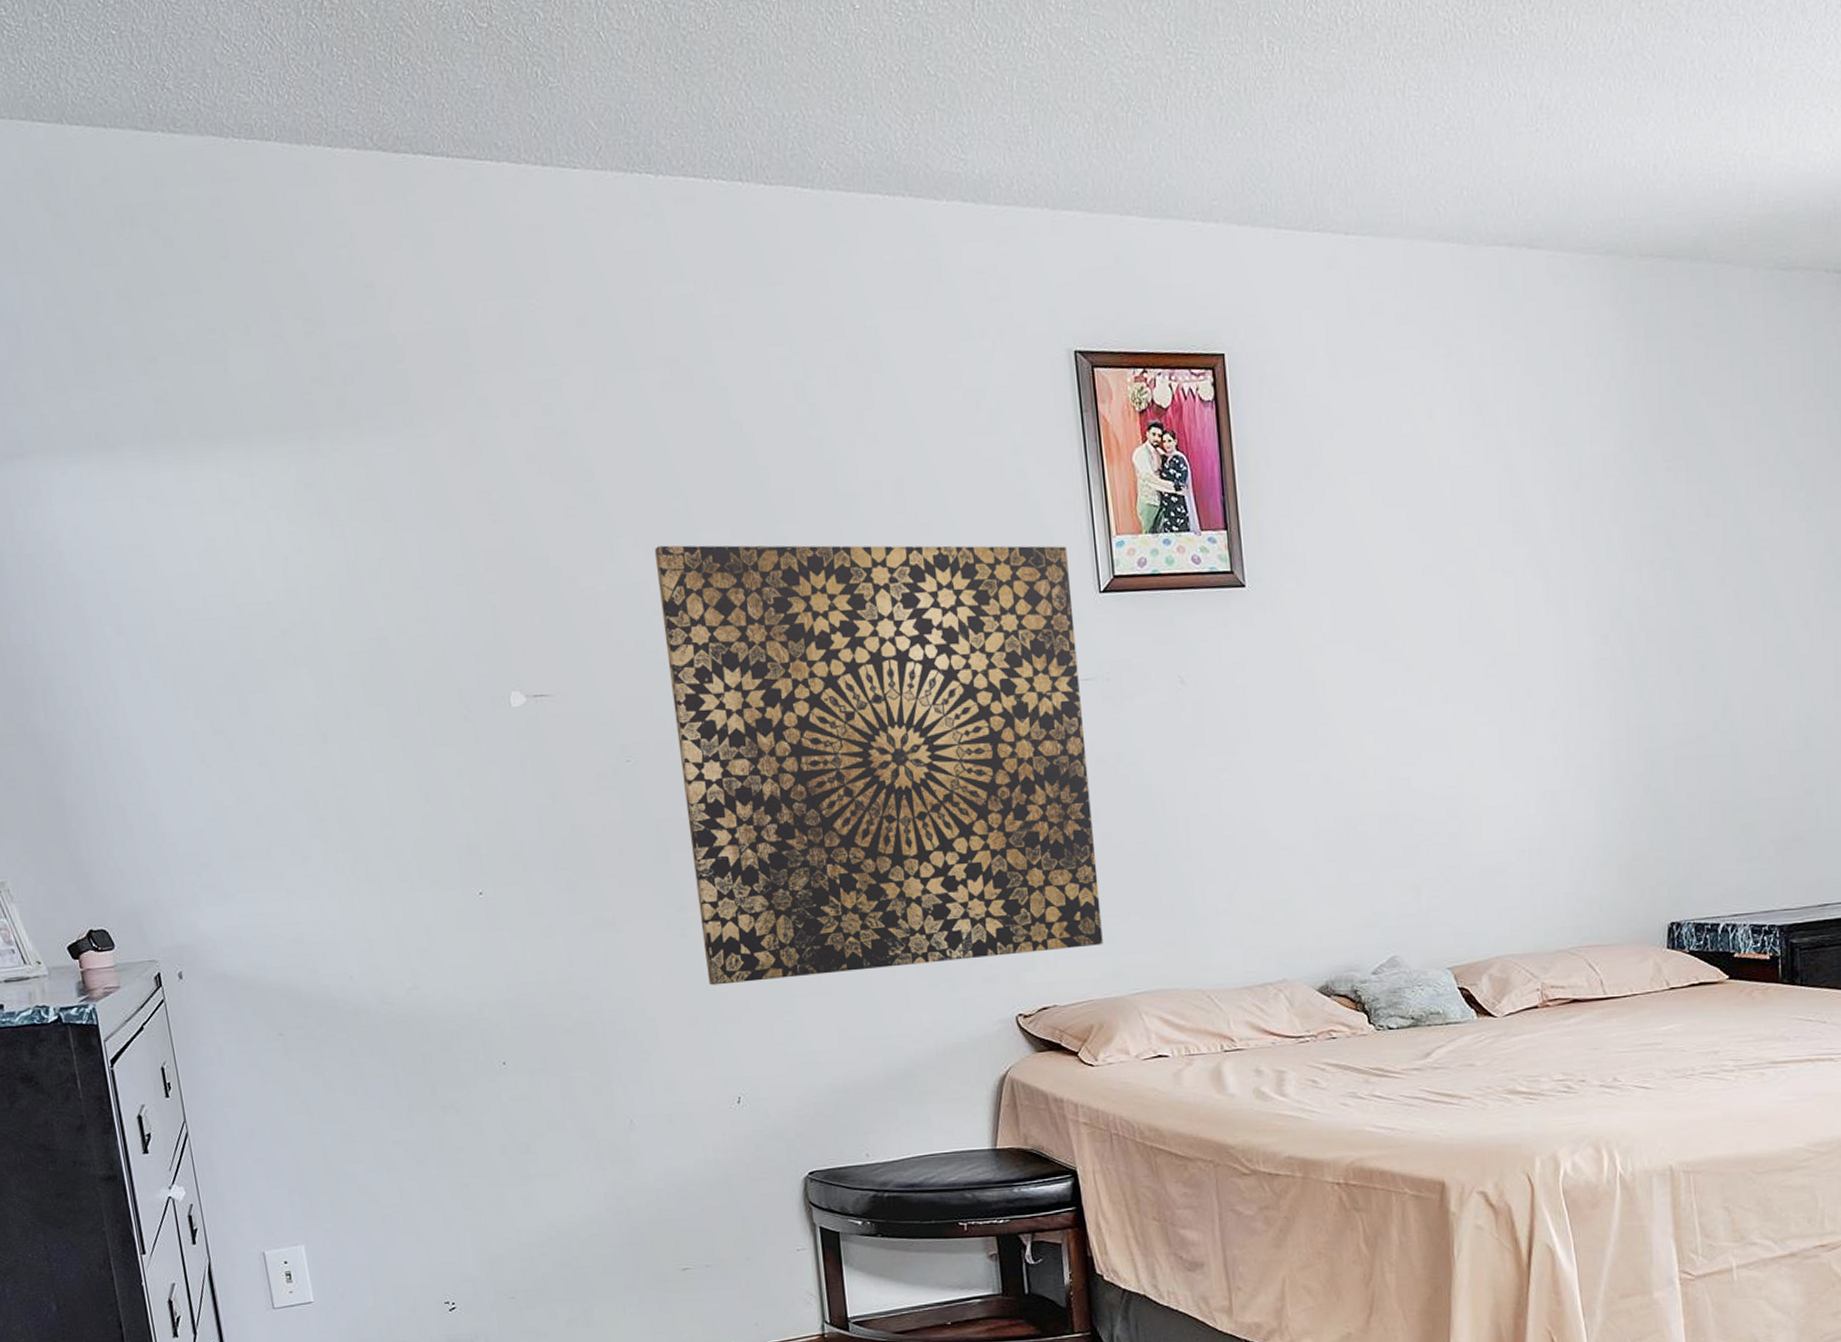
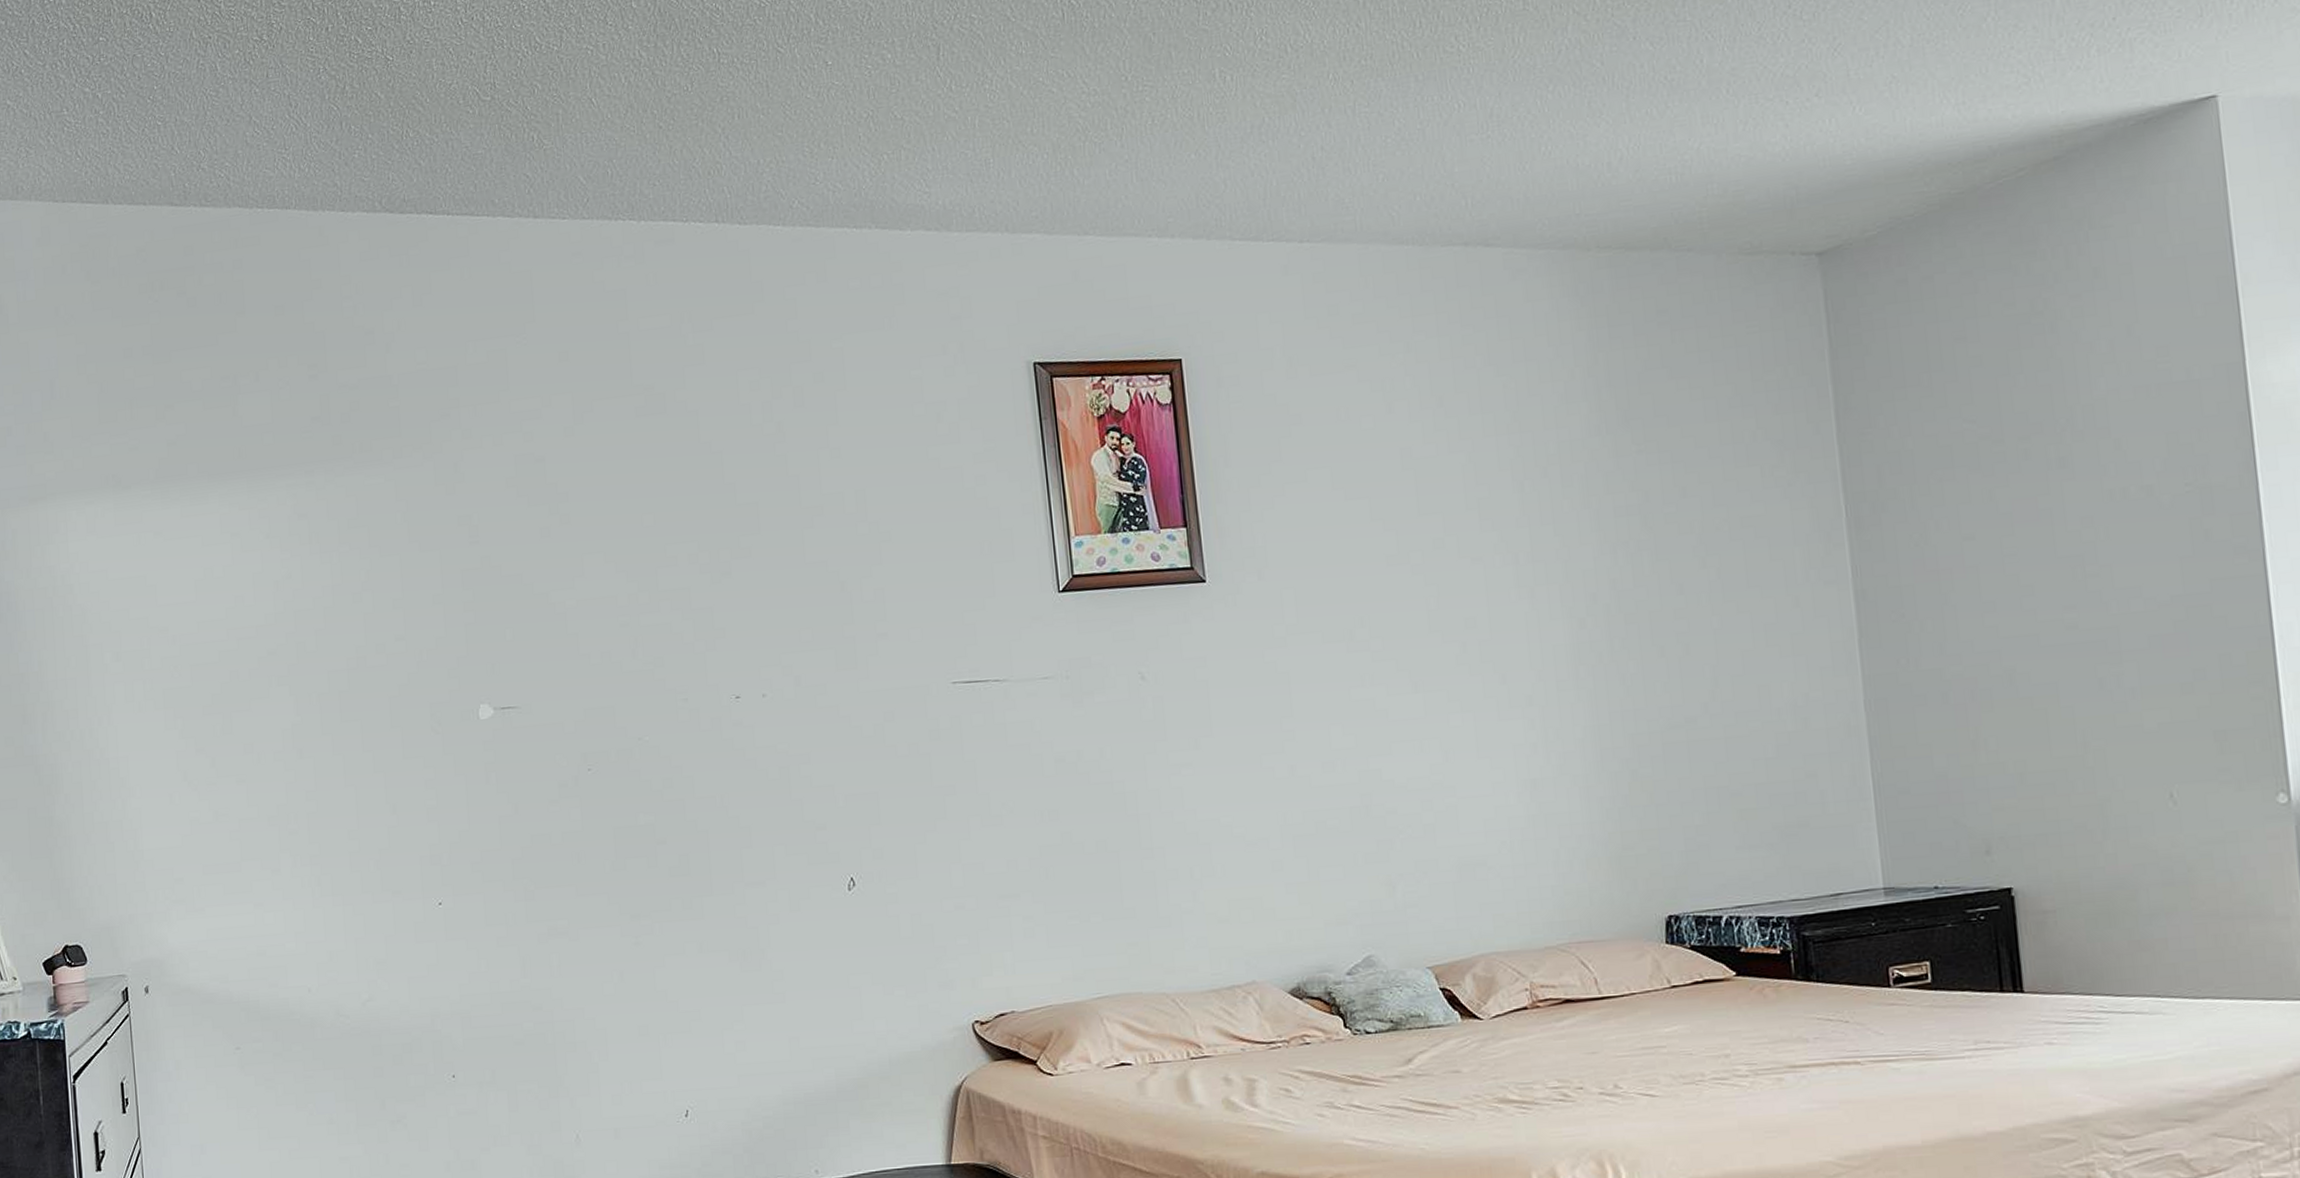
wall art: present [654,545,1103,986] -> none [623,548,1063,994]

